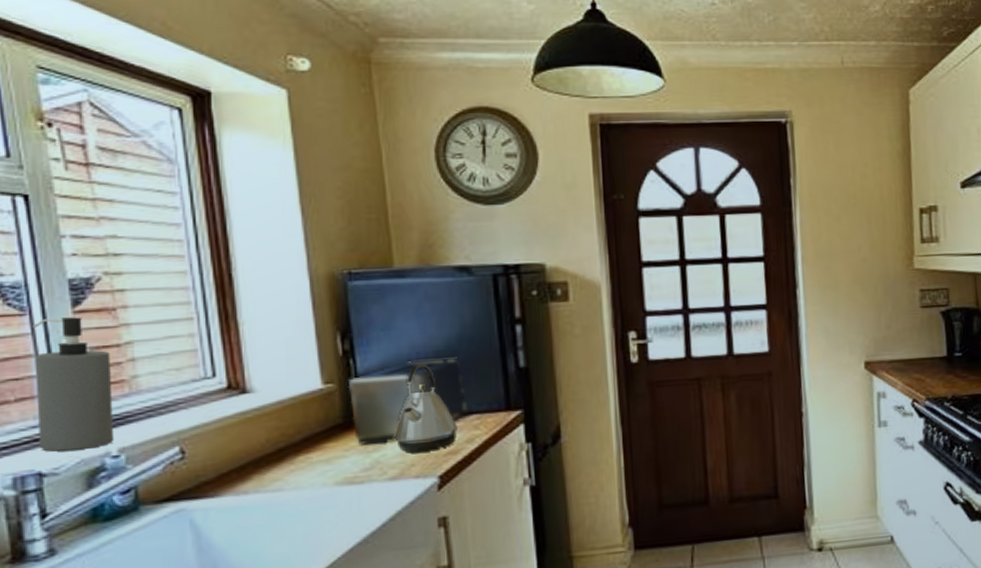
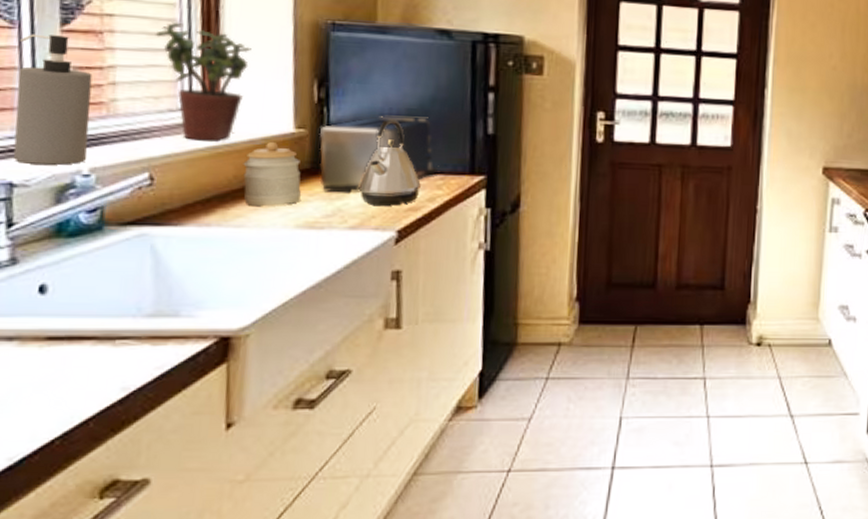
potted plant: none [169,289,269,408] -> present [155,22,252,141]
jar: none [274,400,338,469] -> present [243,141,302,207]

